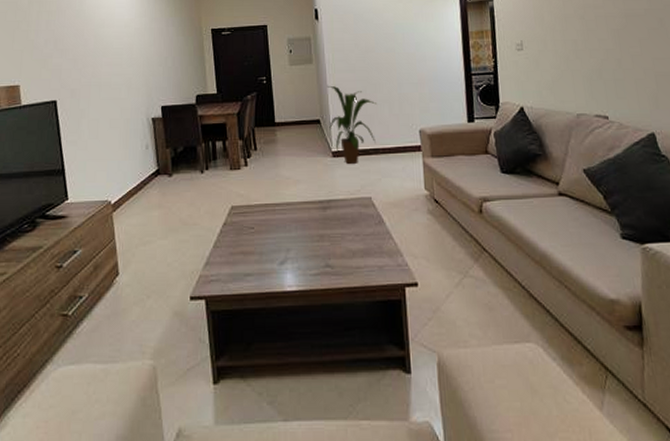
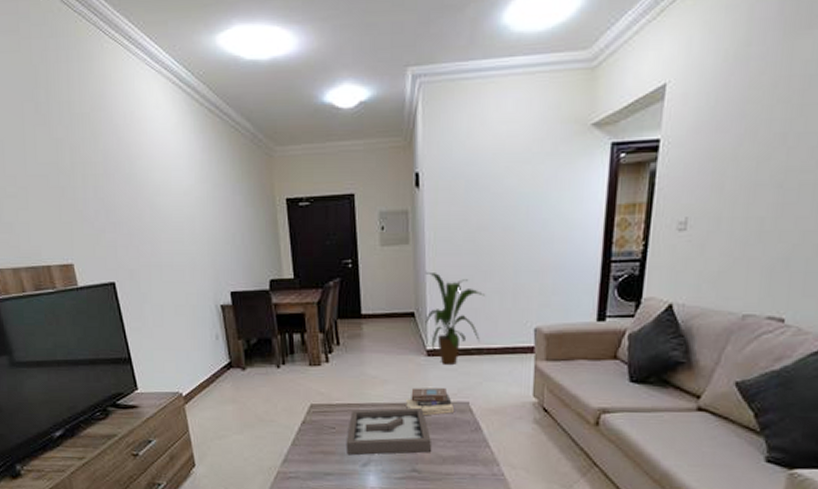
decorative tray: none [264,204,341,253] -> present [346,407,431,455]
books: none [316,186,359,212] -> present [405,387,454,416]

